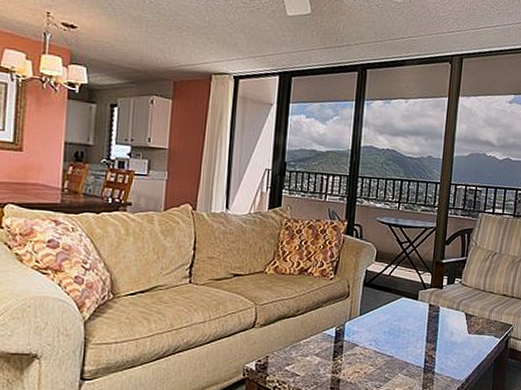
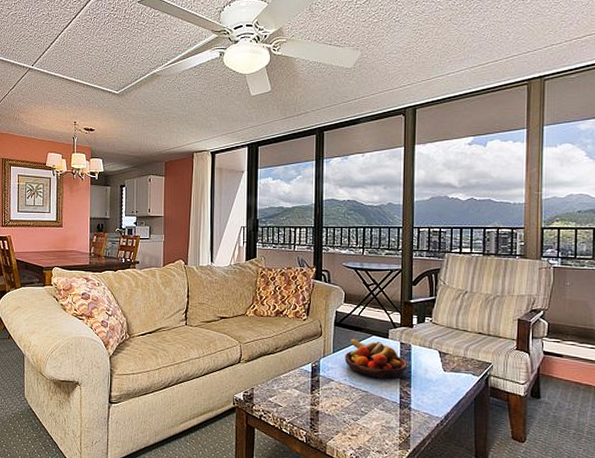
fruit bowl: none [371,300,434,344] -> present [344,338,407,380]

